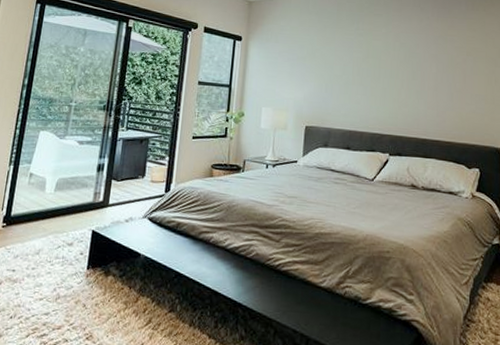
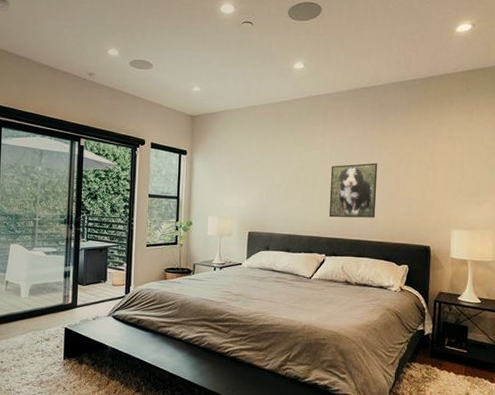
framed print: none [392,56,444,116] -> present [328,163,378,218]

